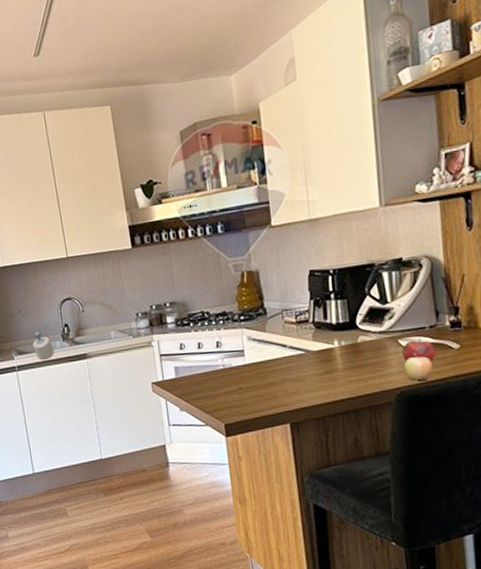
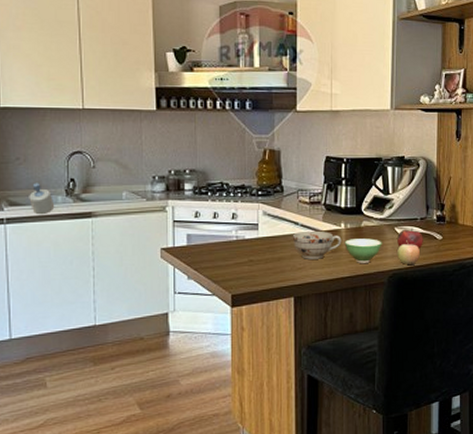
teacup: none [281,351,337,383] -> present [292,230,342,259]
bowl: none [340,354,385,384] -> present [344,238,382,264]

